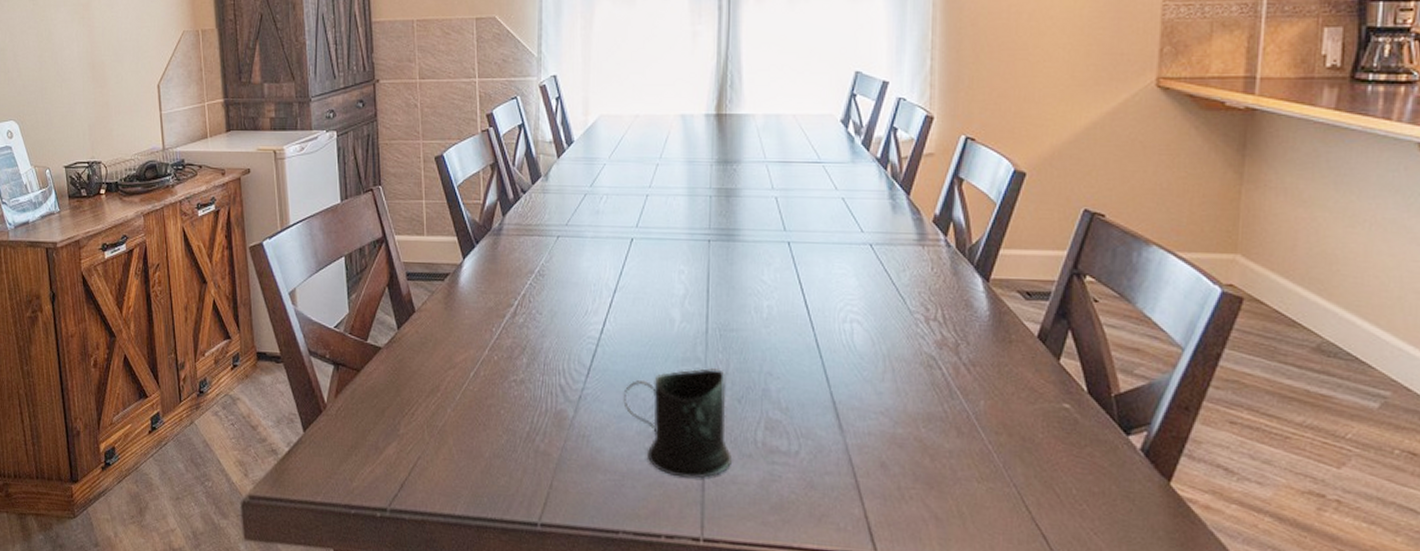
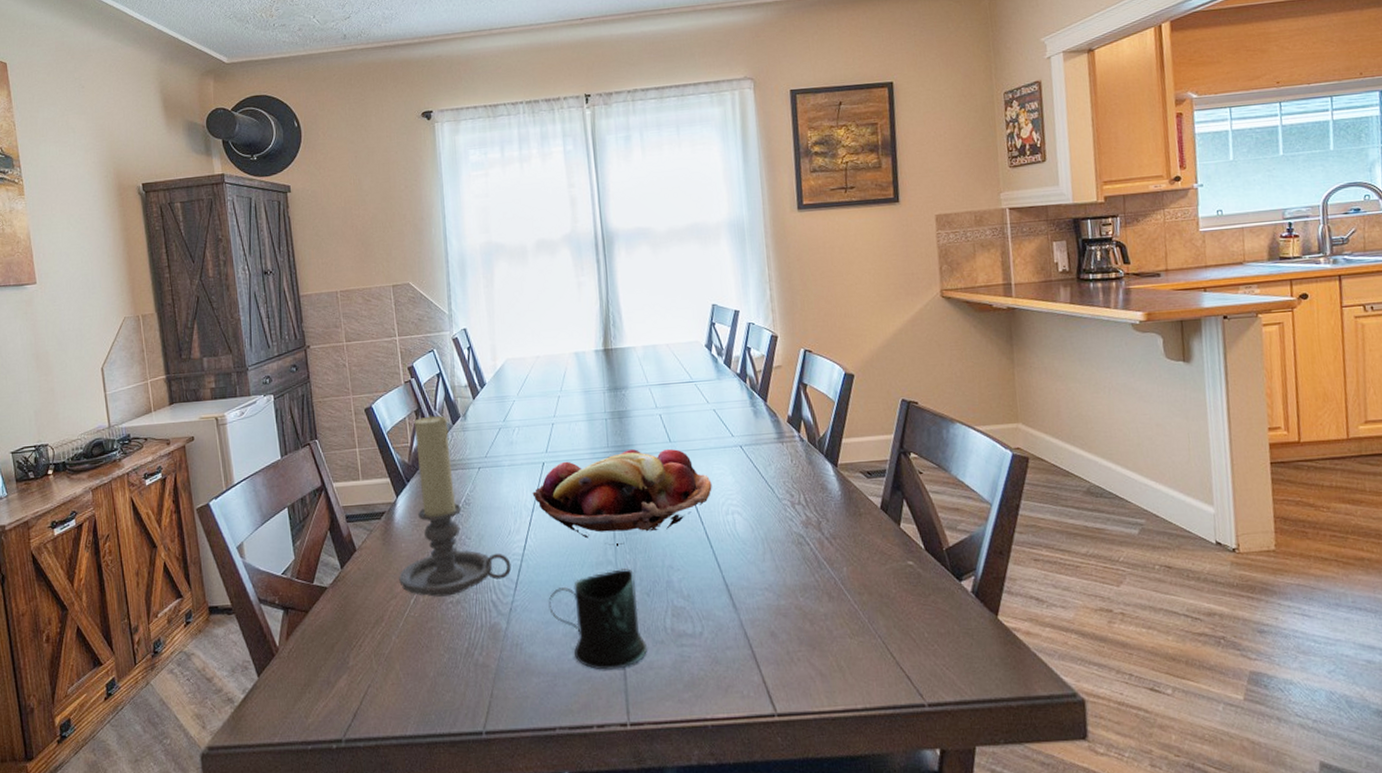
candle holder: none [459,170,585,374] -> present [399,414,512,597]
fruit basket: none [616,234,830,341] -> present [532,449,712,545]

